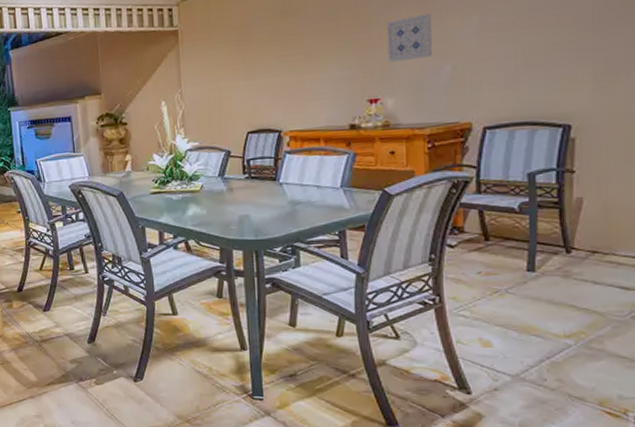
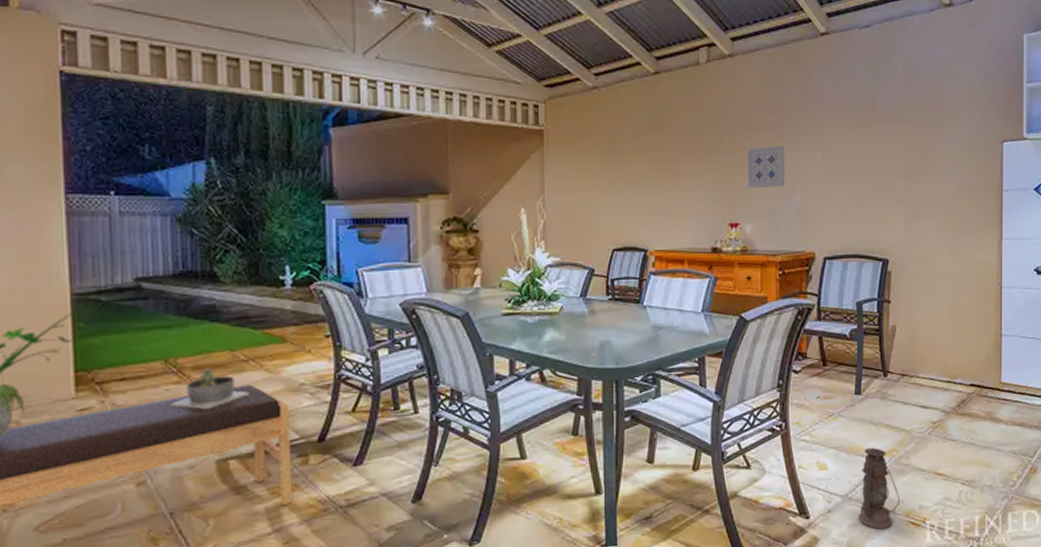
lantern: none [533,329,590,415] -> present [858,448,899,530]

